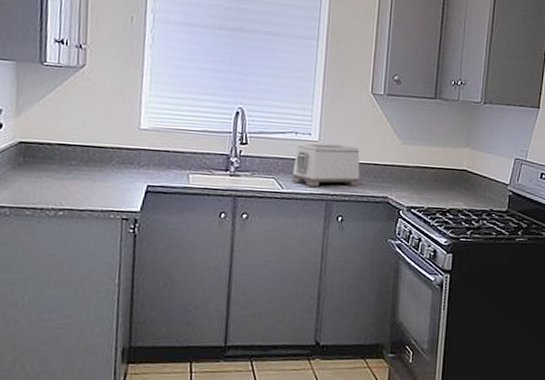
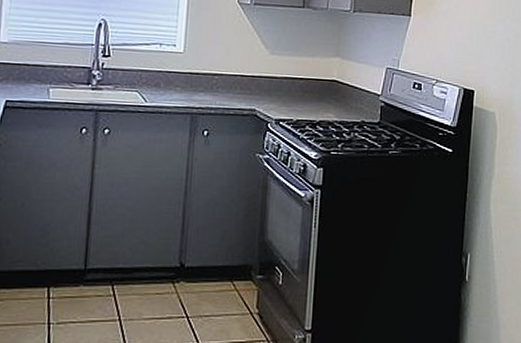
toaster: present [292,142,360,187] -> none [156,54,227,99]

